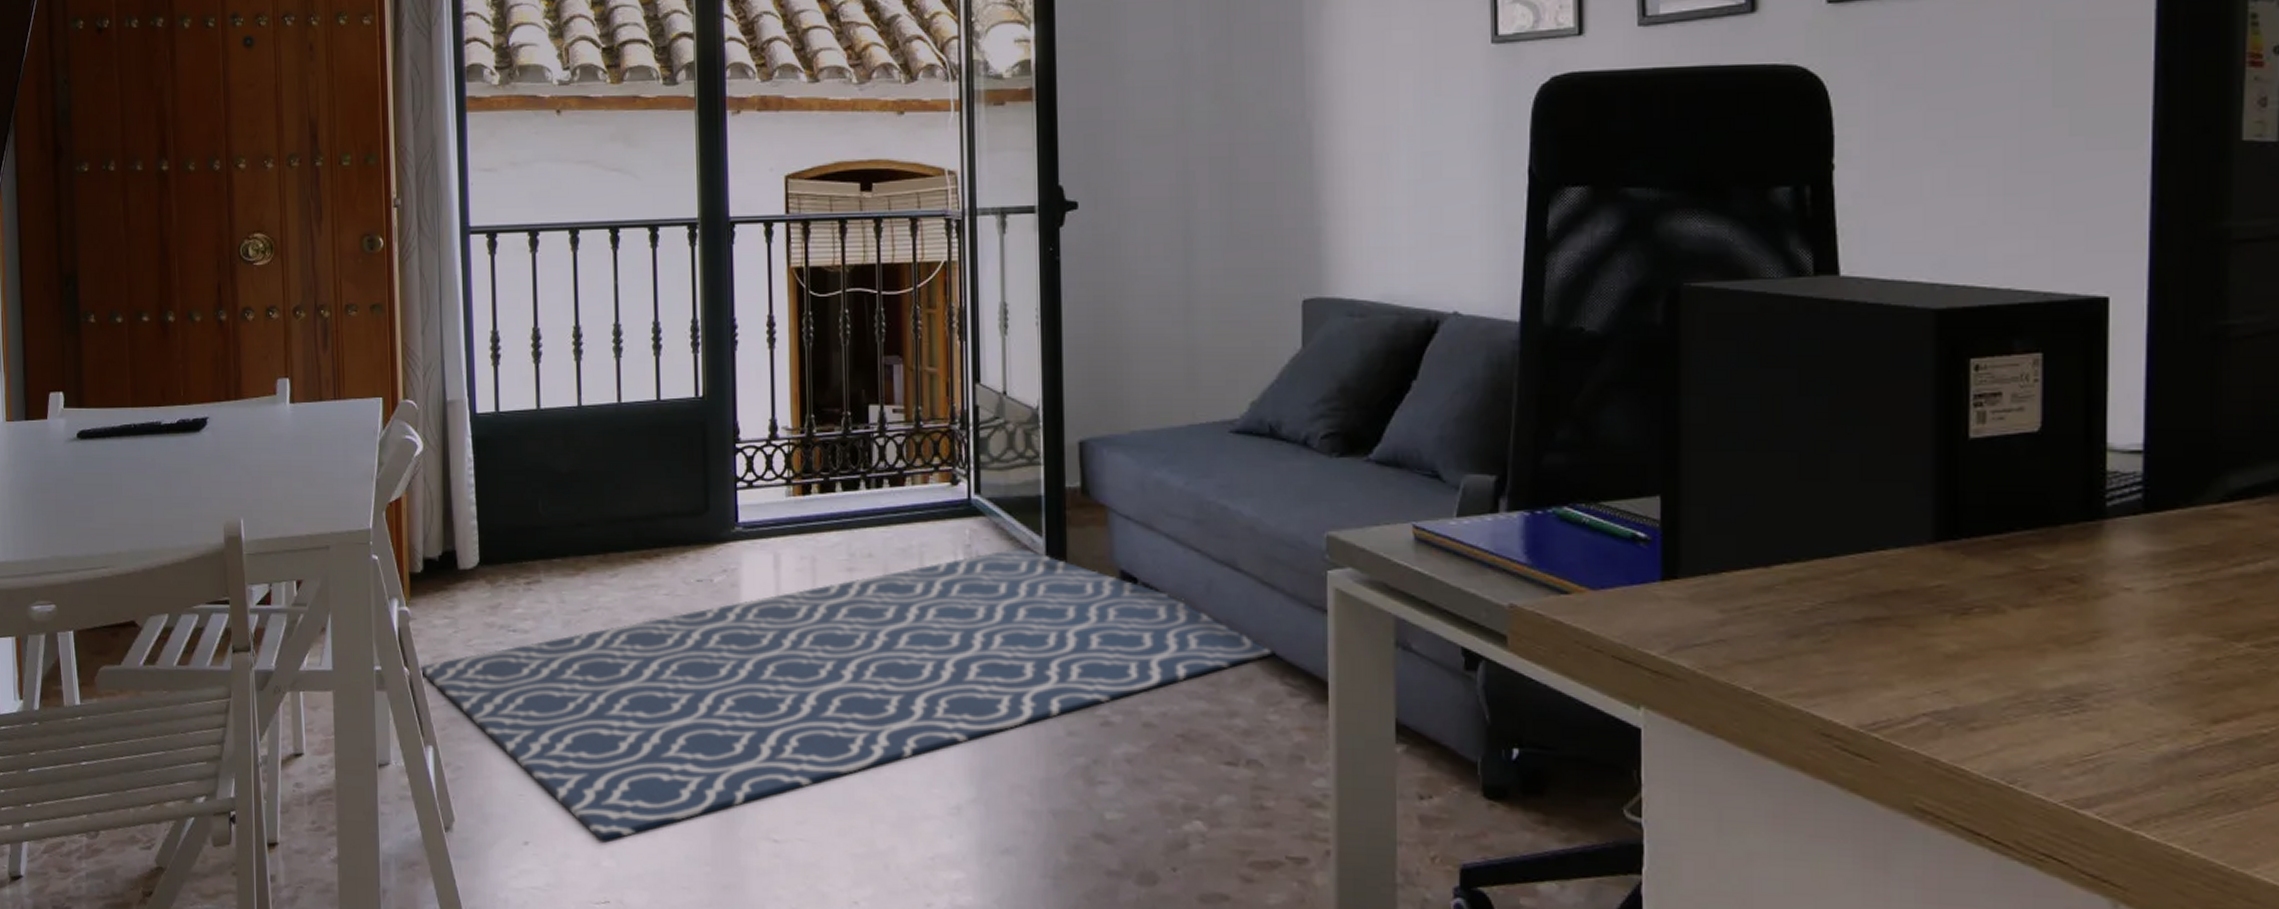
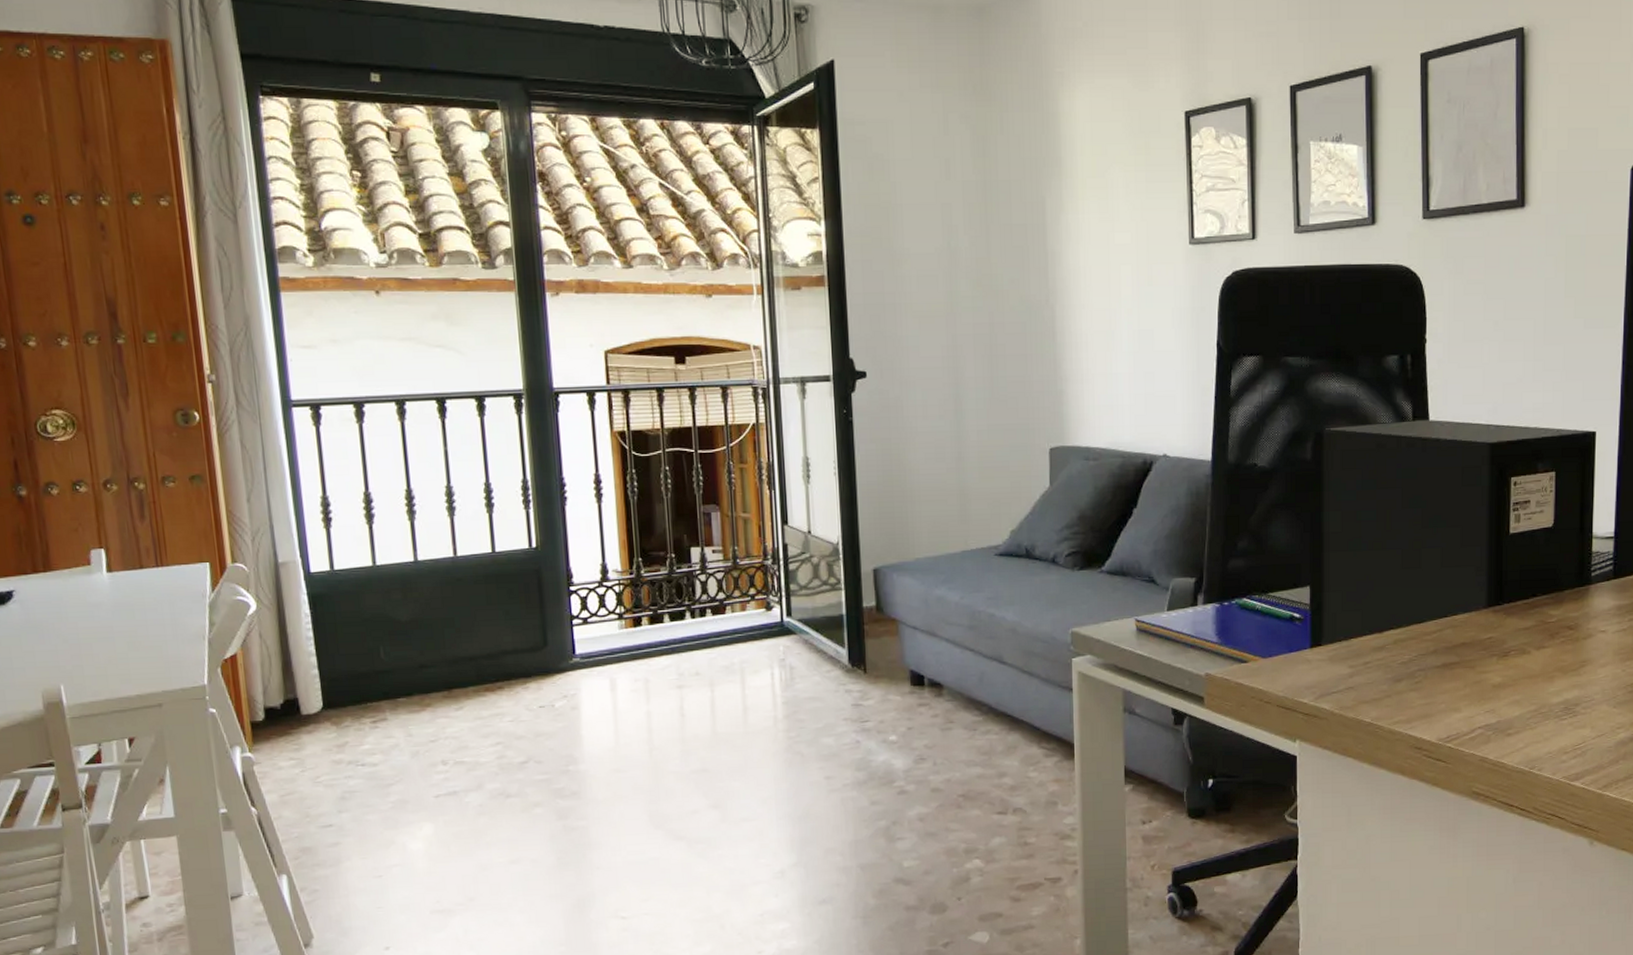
rug: present [420,547,1276,841] -> none [267,658,1034,937]

